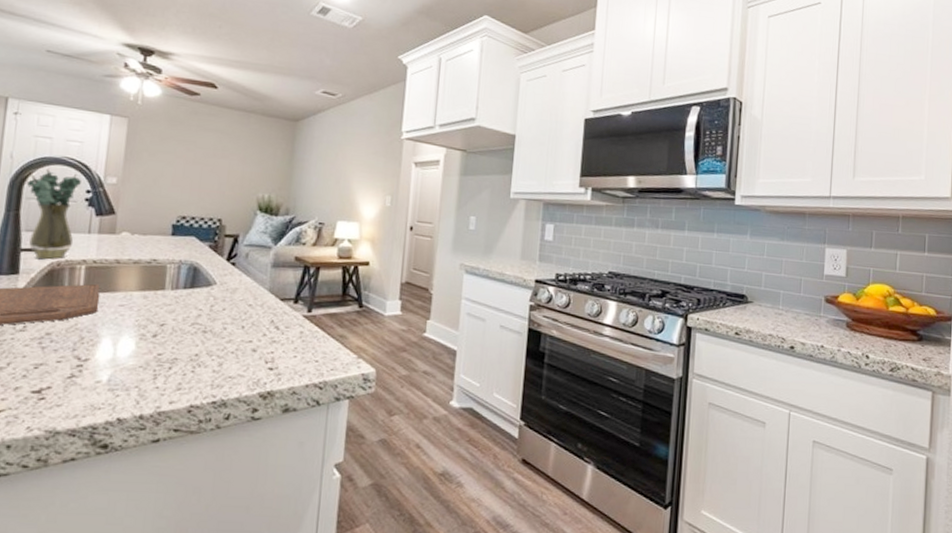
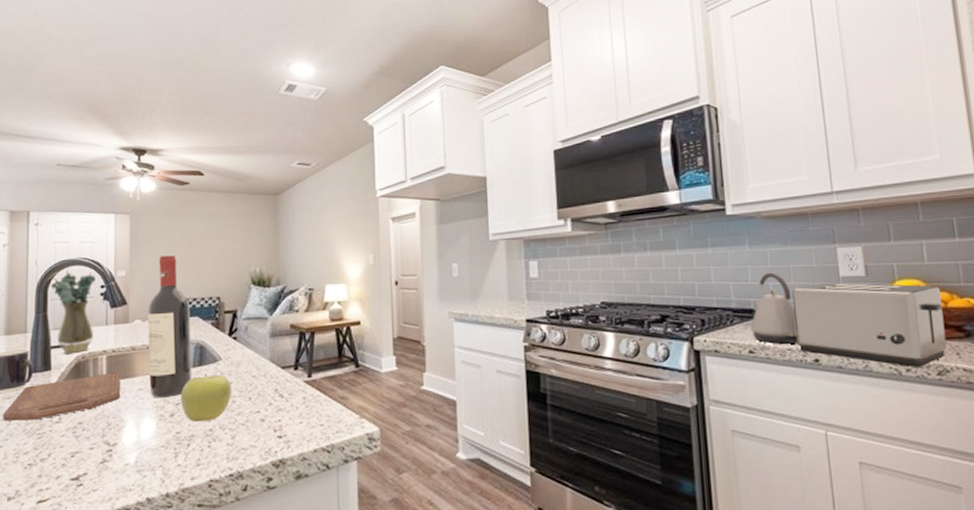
wine bottle: none [132,168,187,317] -> present [148,255,192,398]
fruit: none [165,296,225,346] -> present [180,373,233,423]
kettle: none [740,263,781,331] -> present [751,272,799,345]
toaster: none [778,278,906,364] -> present [792,283,947,369]

